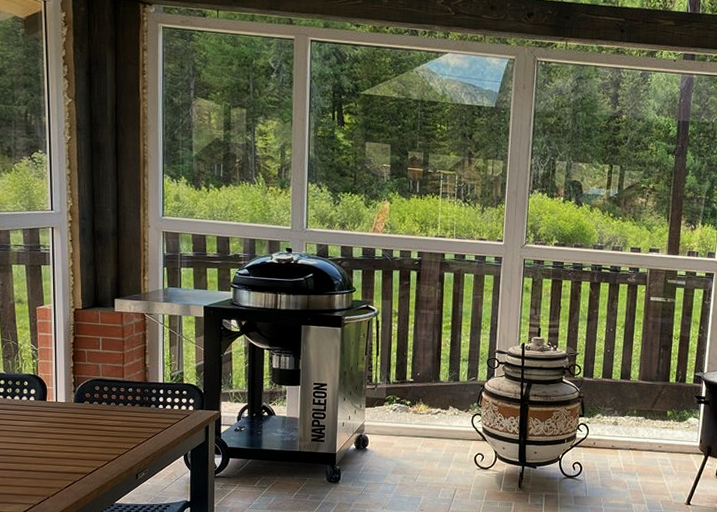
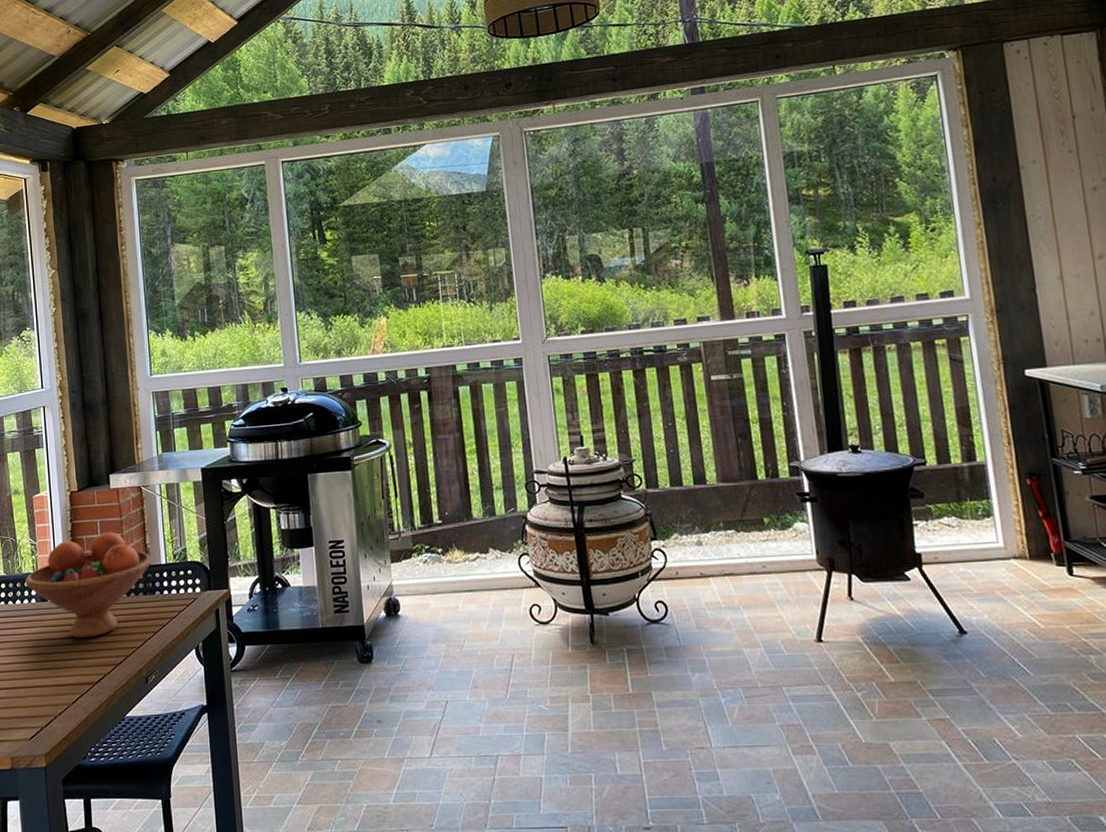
fruit bowl: none [24,348,151,436] -> present [24,531,153,639]

